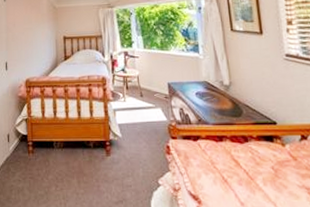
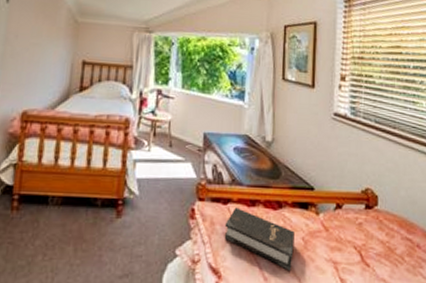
hardback book: none [197,143,266,196] -> present [224,207,295,270]

